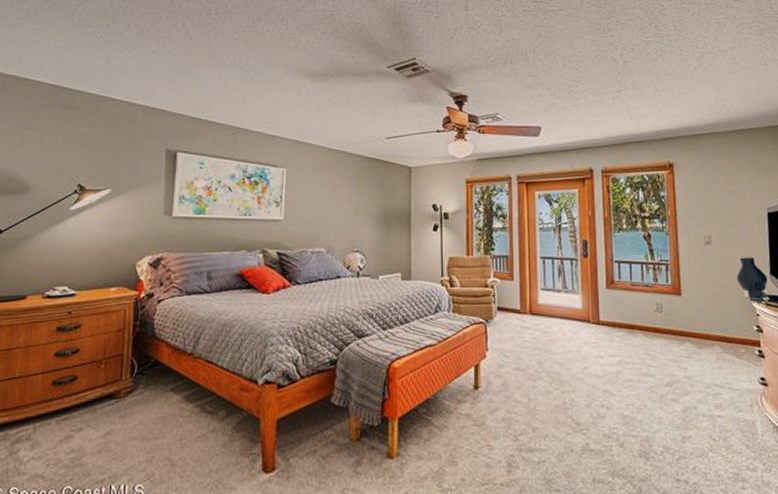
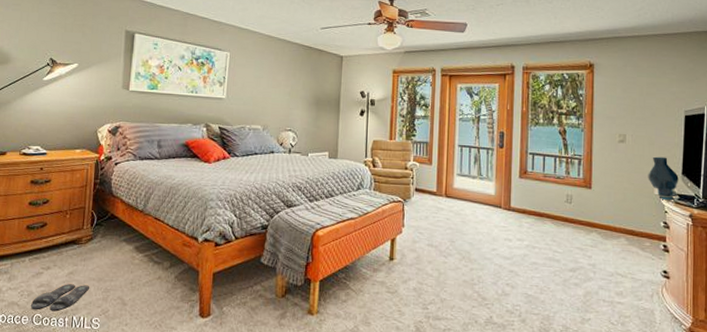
slippers: none [59,446,131,482] -> present [31,284,90,312]

